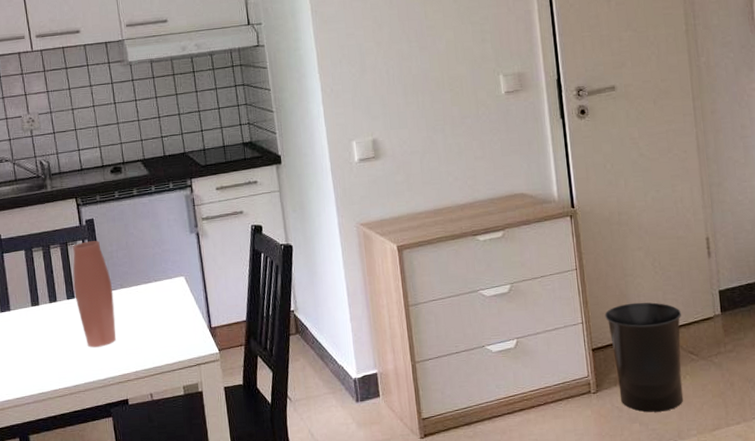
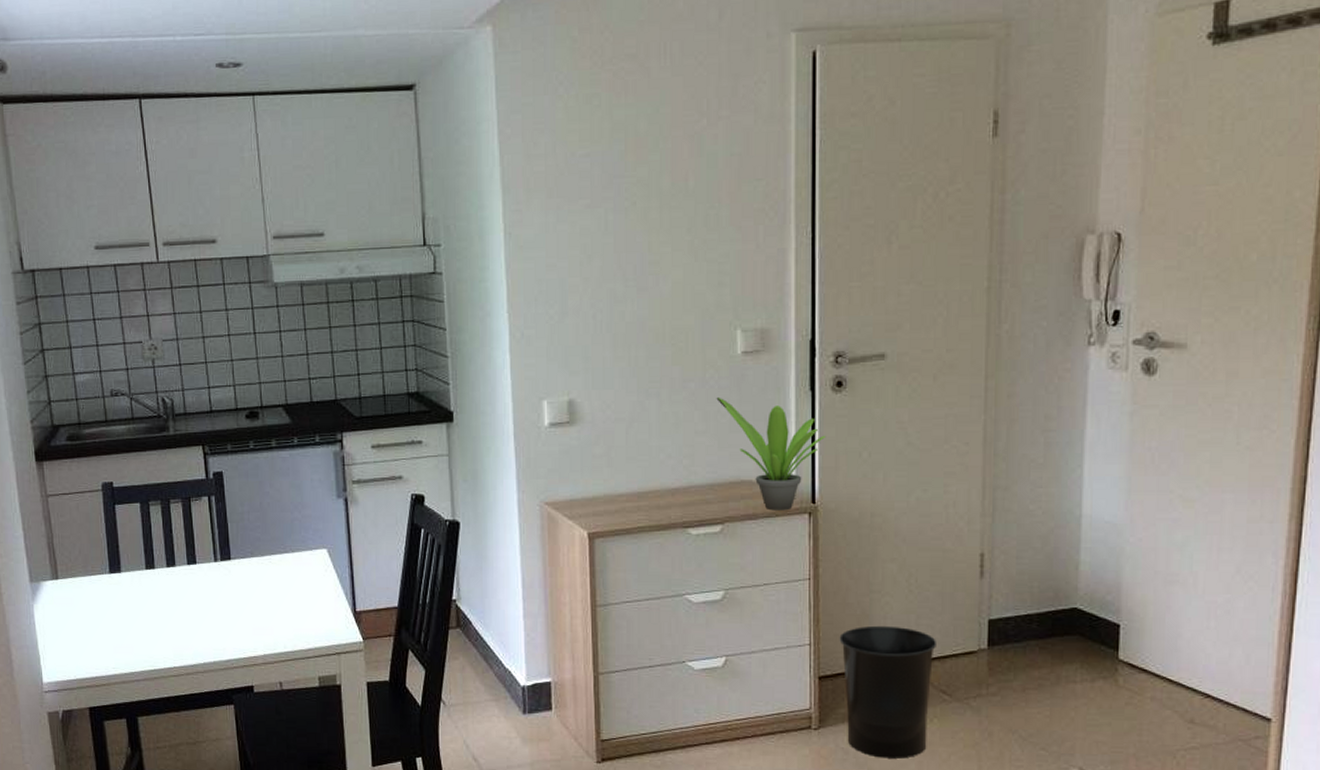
vase: present [73,241,117,348] -> none [196,498,244,623]
potted plant: none [489,128,577,217] -> present [716,396,826,511]

